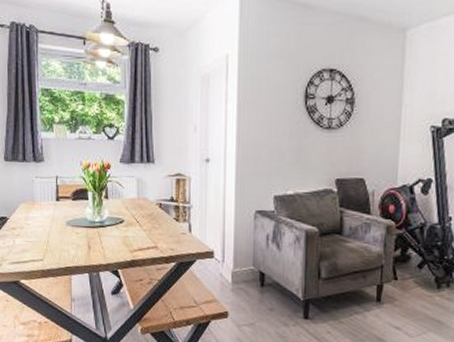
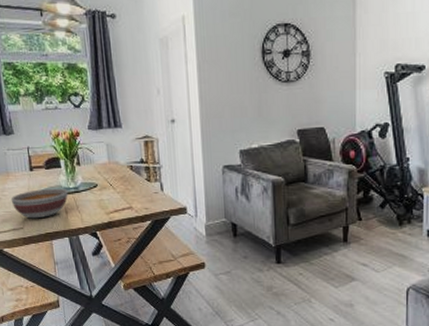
bowl: none [33,220,93,251] -> present [11,188,68,219]

